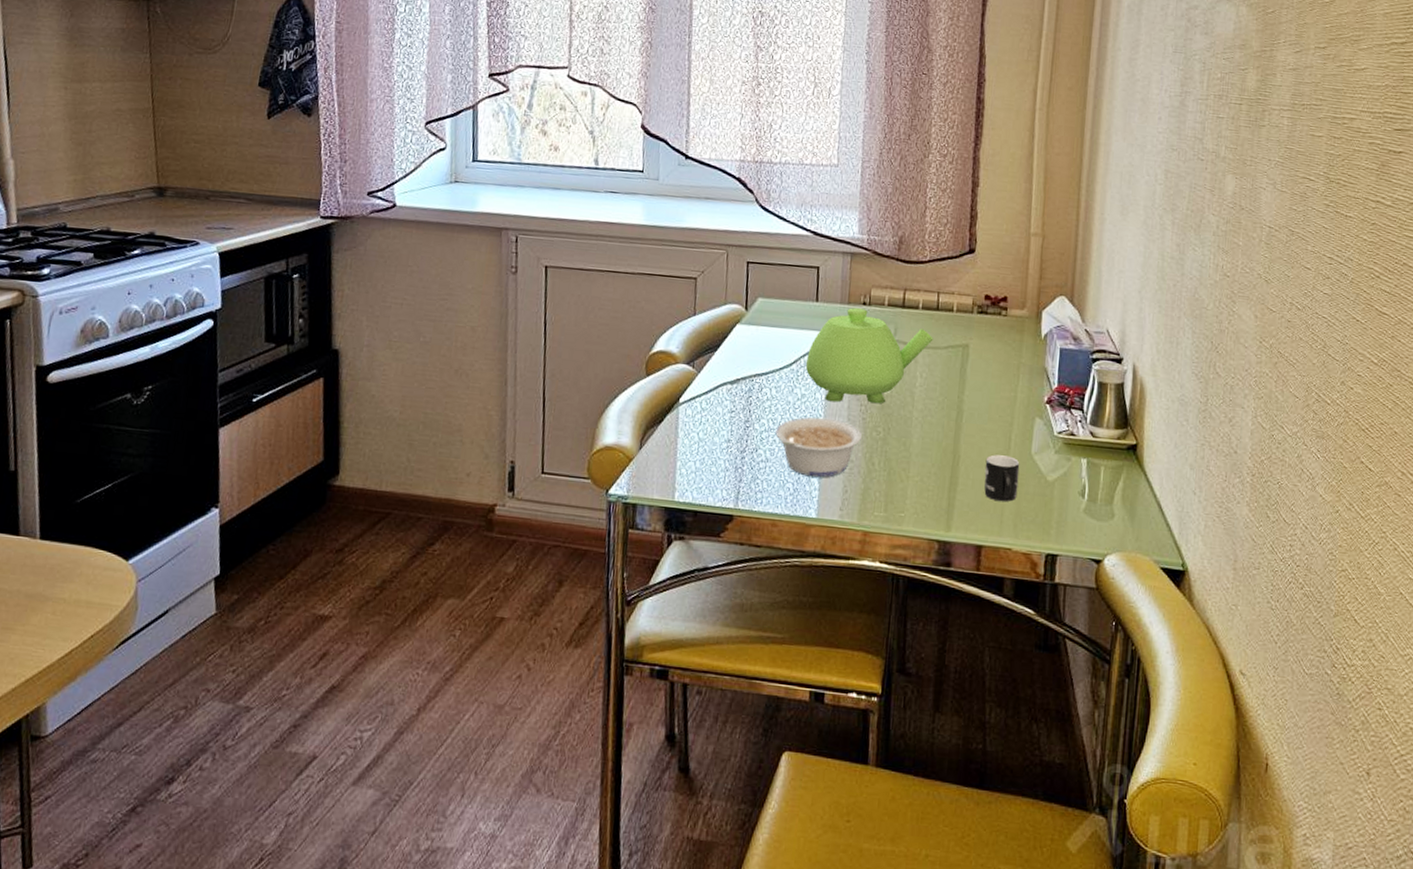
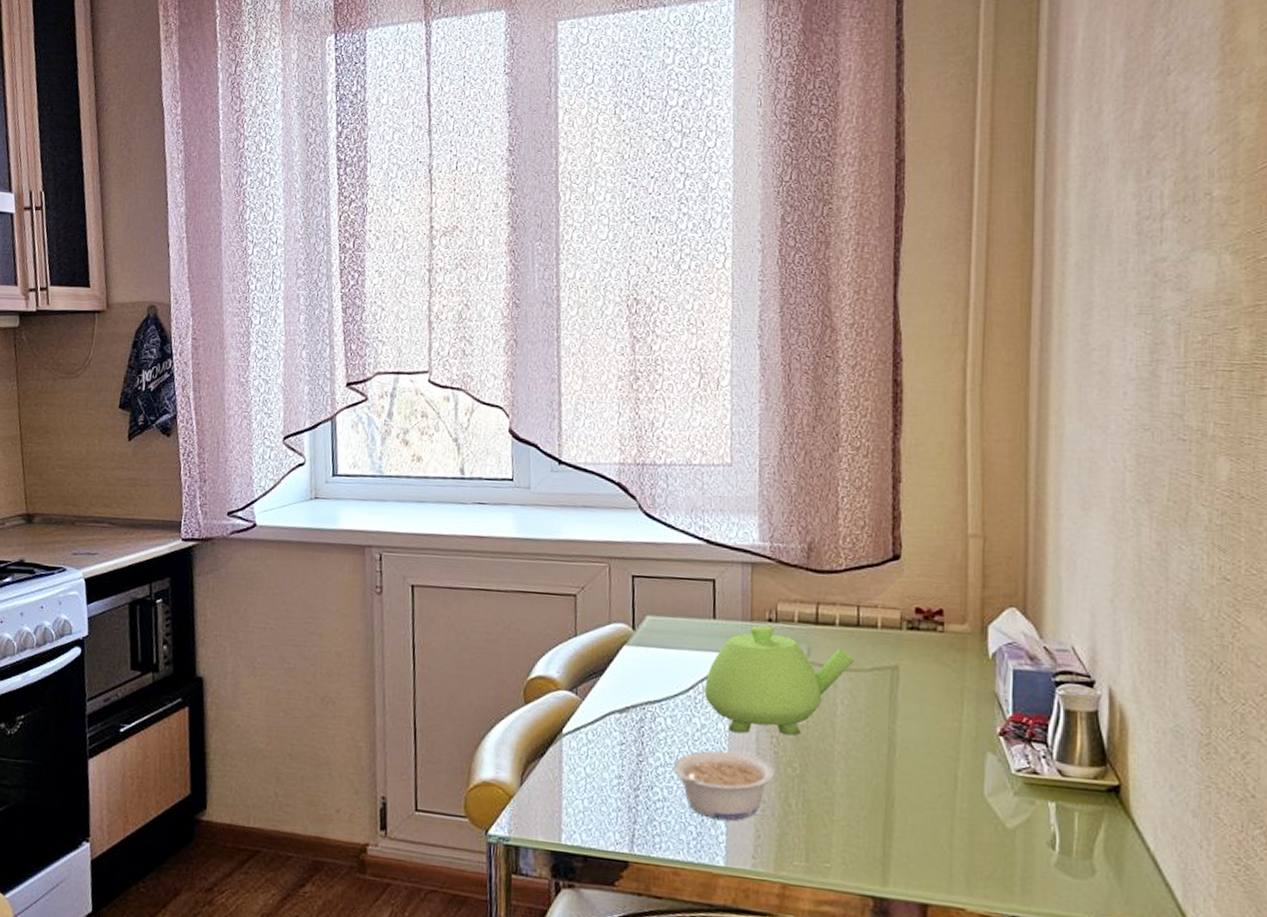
mug: present [984,454,1020,502] -> none [926,796,970,853]

